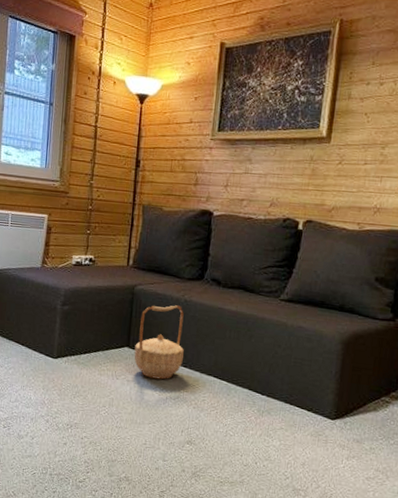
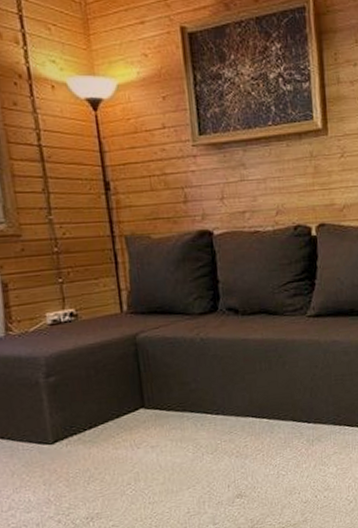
basket: present [134,305,184,380] -> none [151,346,213,437]

